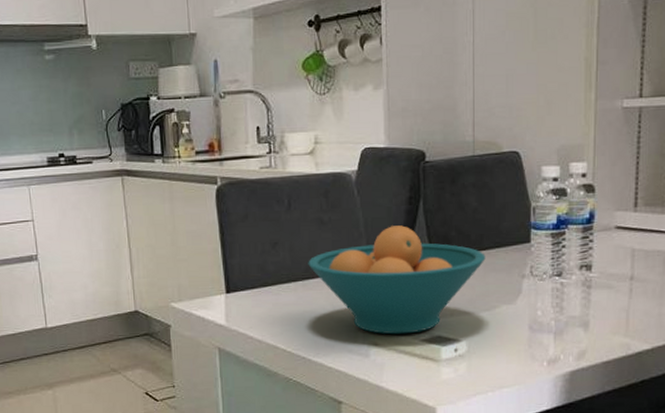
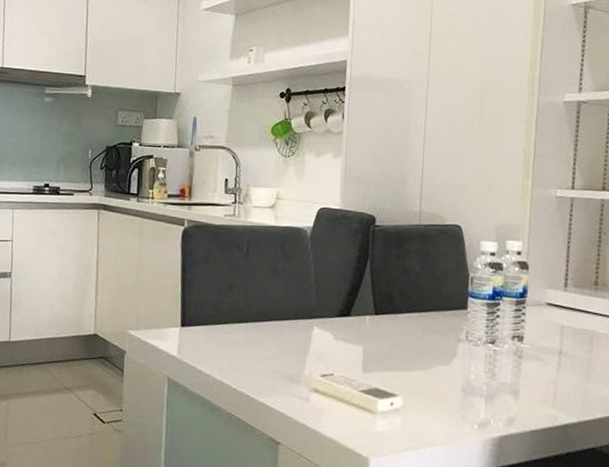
fruit bowl: present [308,225,486,335] -> none [260,280,425,384]

